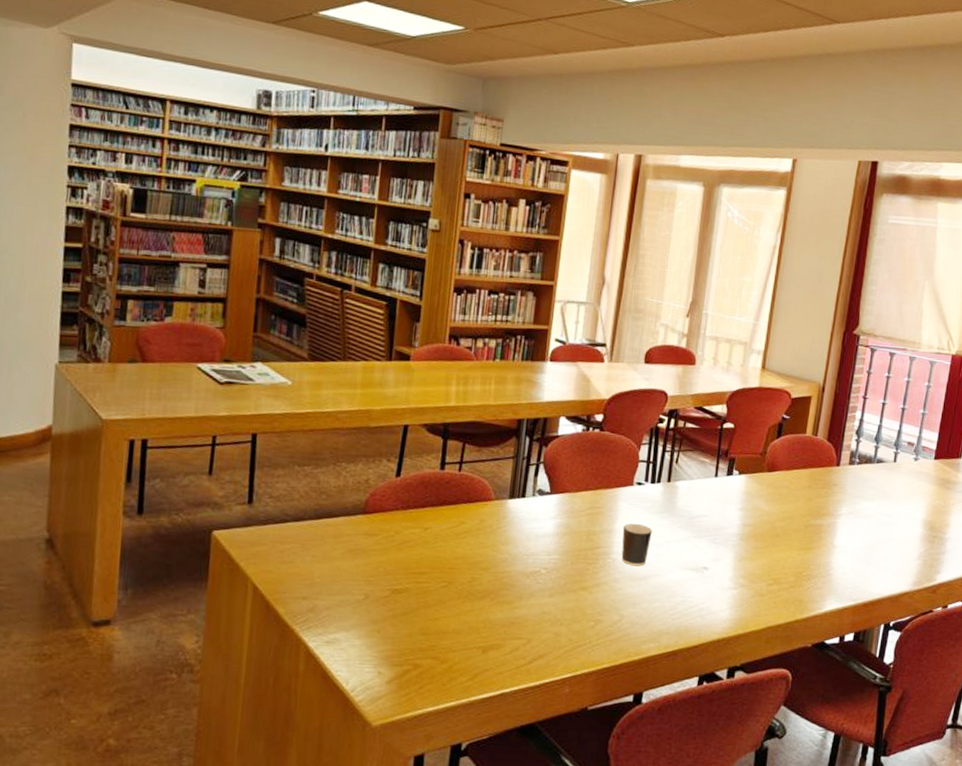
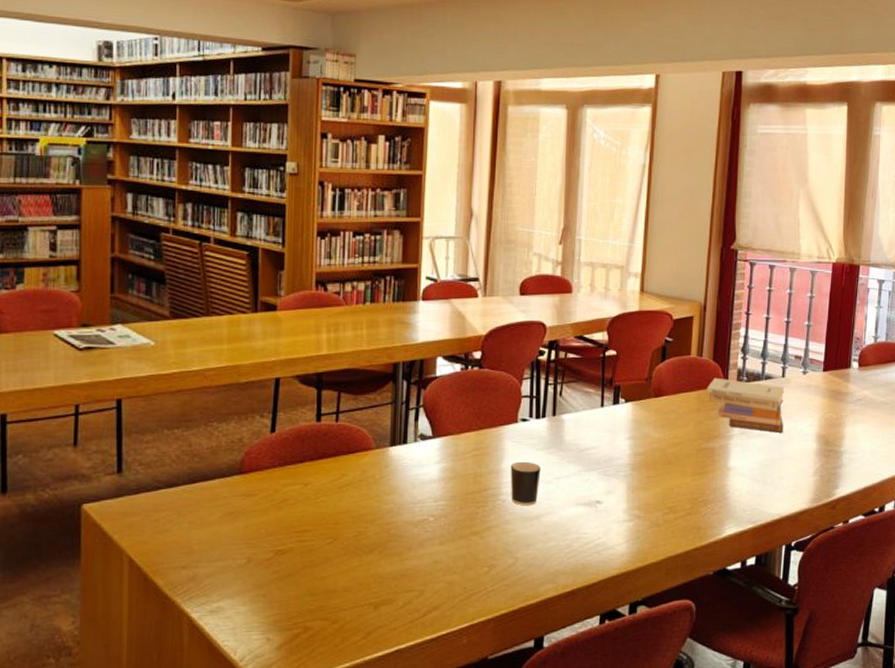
books: none [818,457,895,516] -> present [706,377,785,433]

